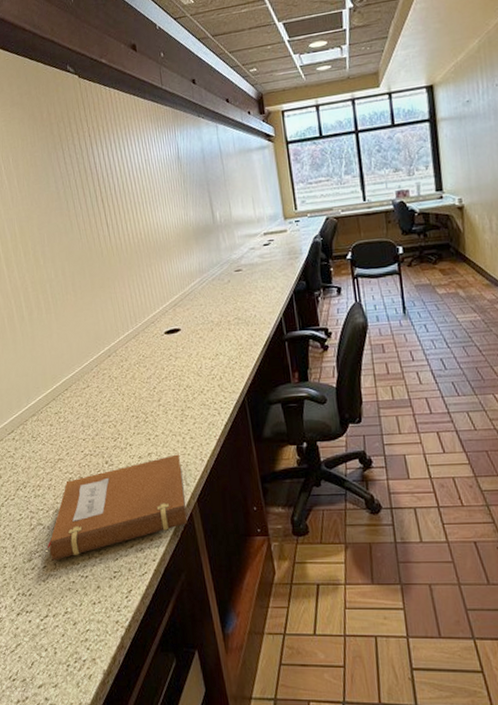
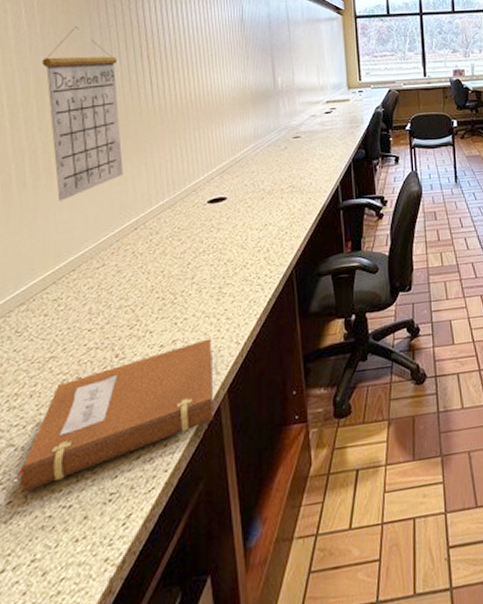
calendar: none [22,178,94,332] -> present [42,26,123,202]

